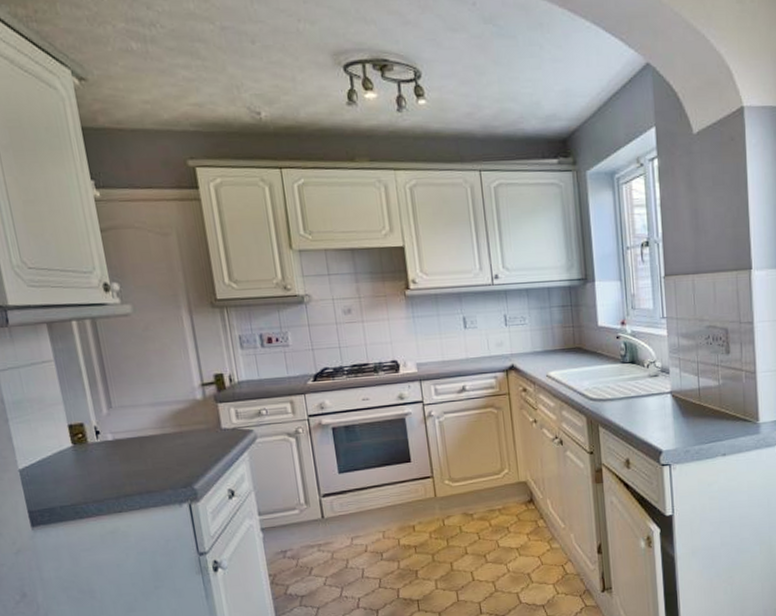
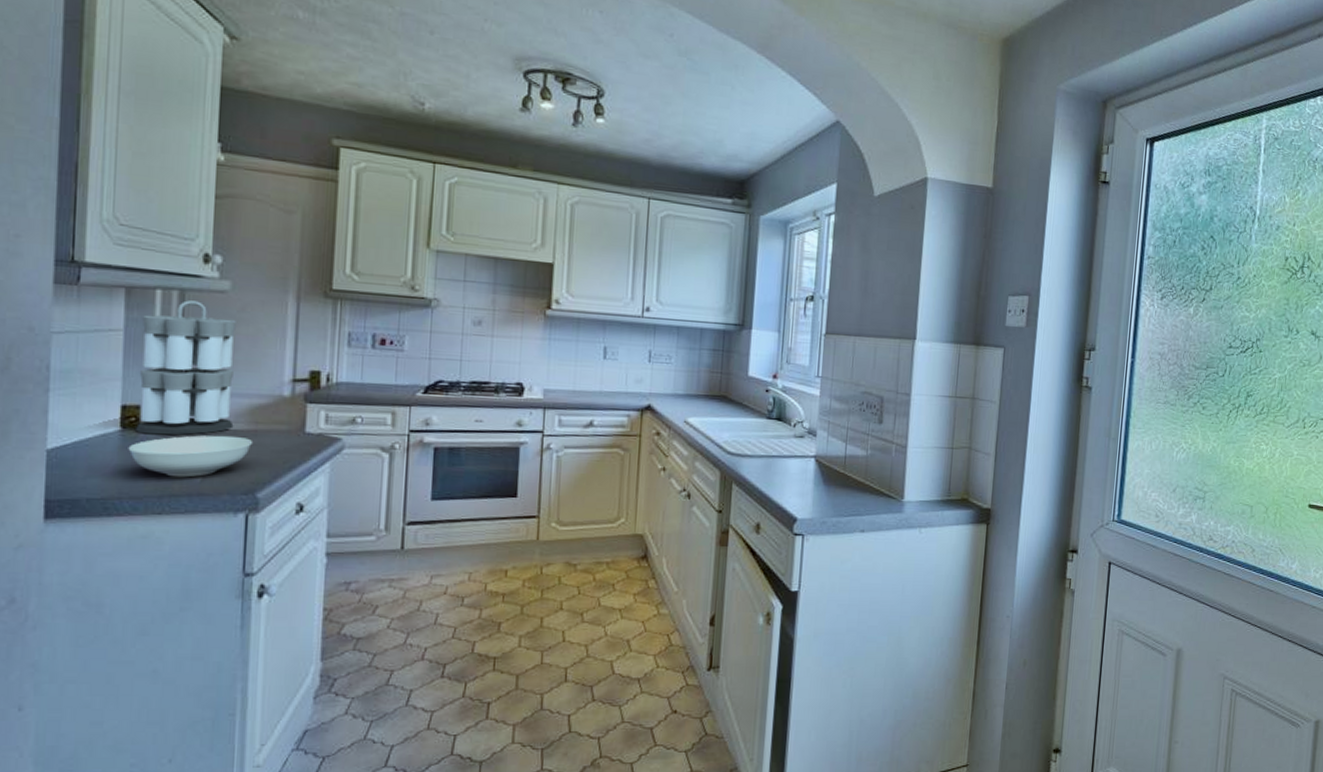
spice rack: none [67,326,163,447] -> present [136,300,236,436]
bowl: none [82,439,181,480] -> present [128,435,254,478]

